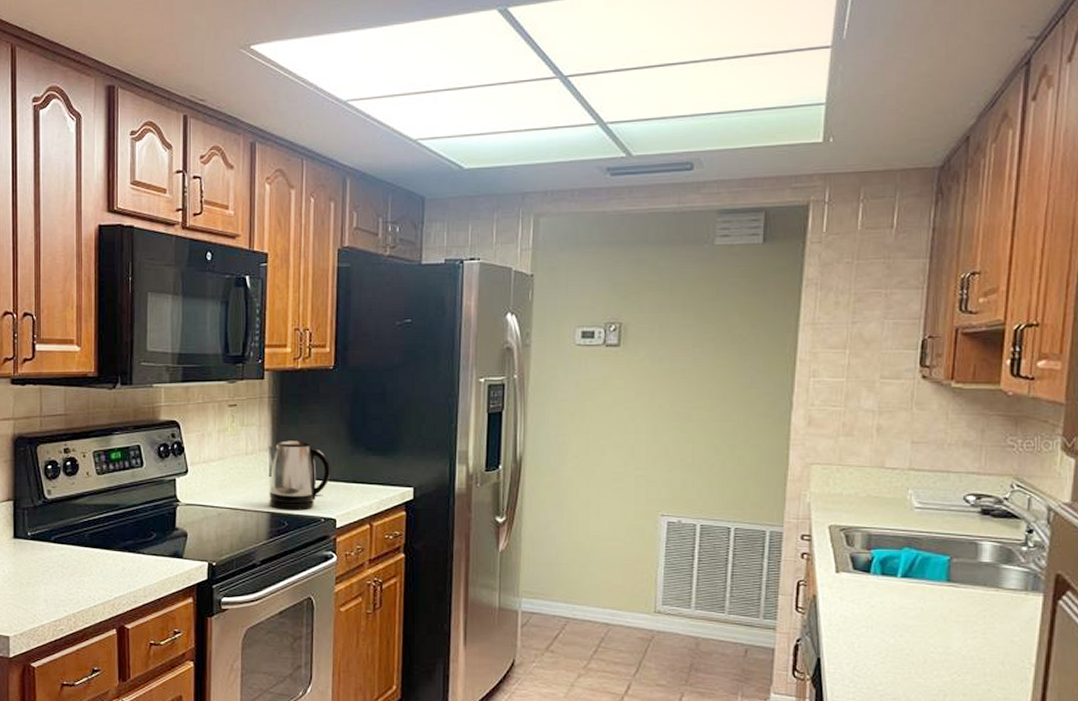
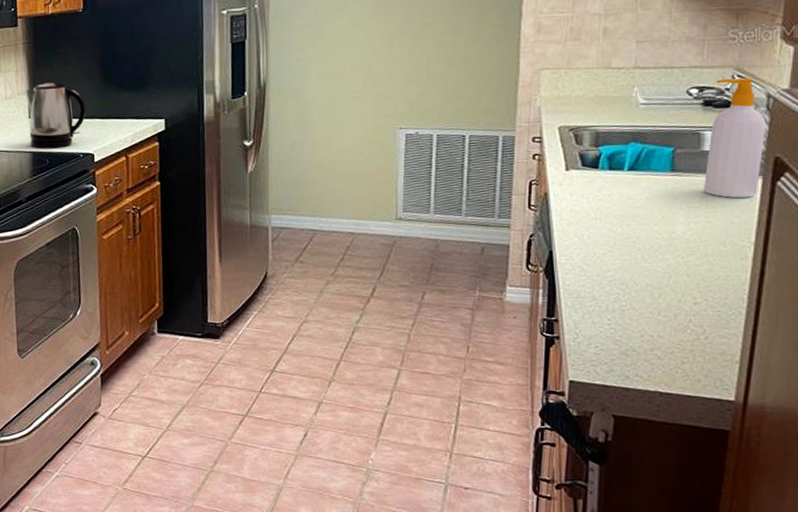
soap bottle: none [982,487,1047,616] -> present [704,78,767,199]

